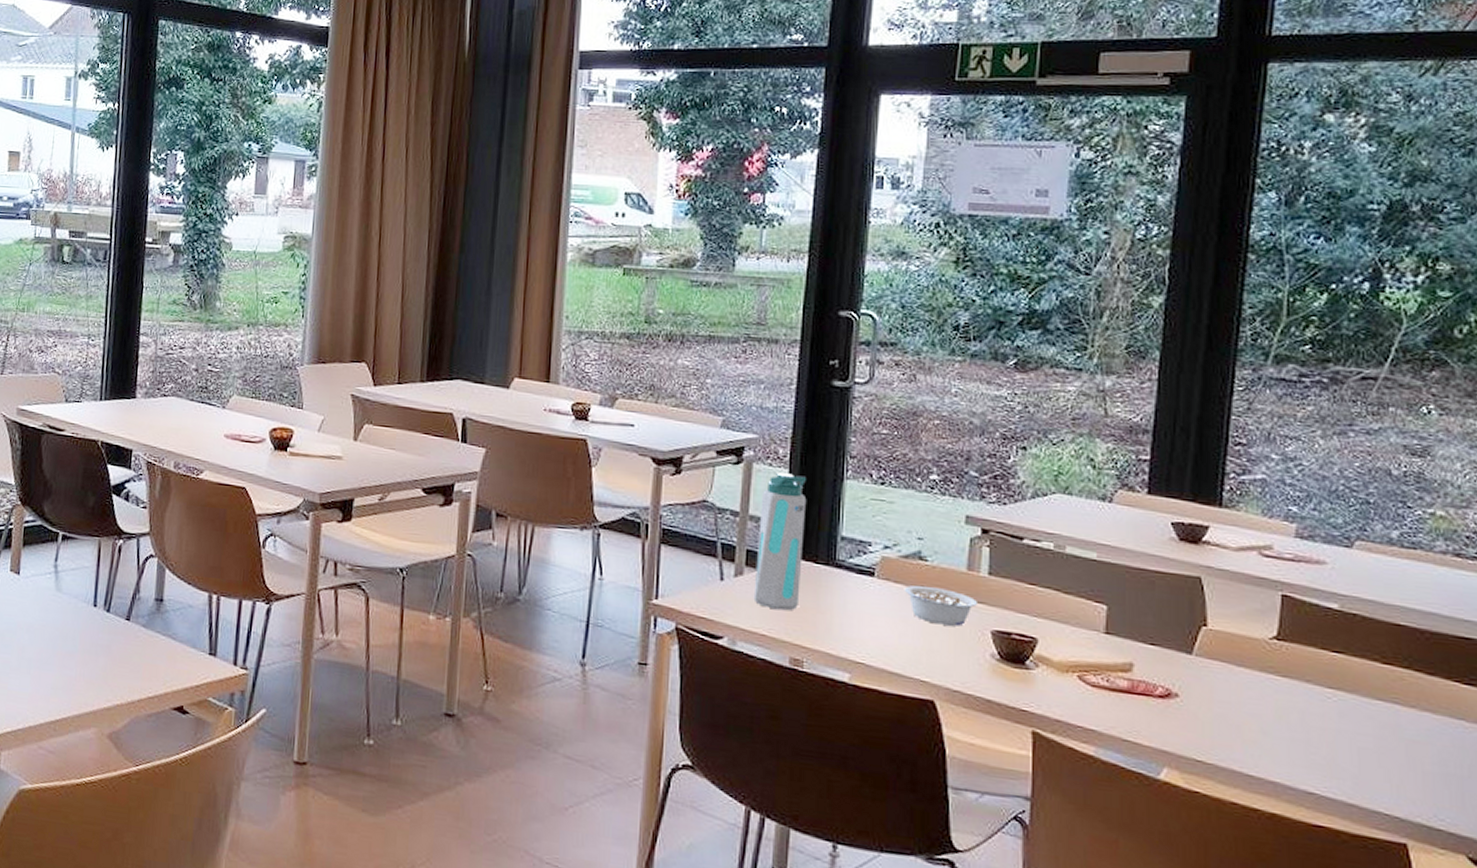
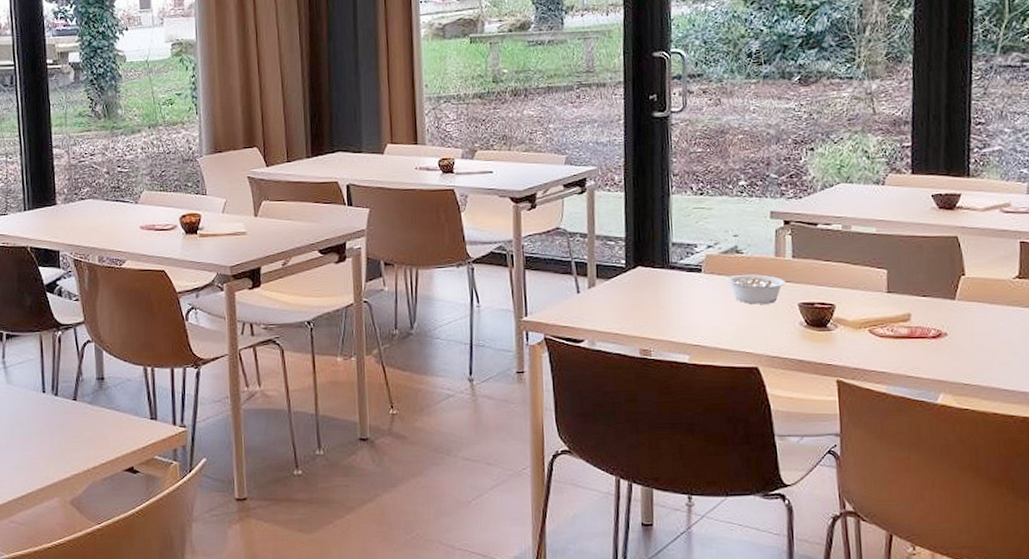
water bottle: present [753,472,807,610] -> none [604,195,643,311]

